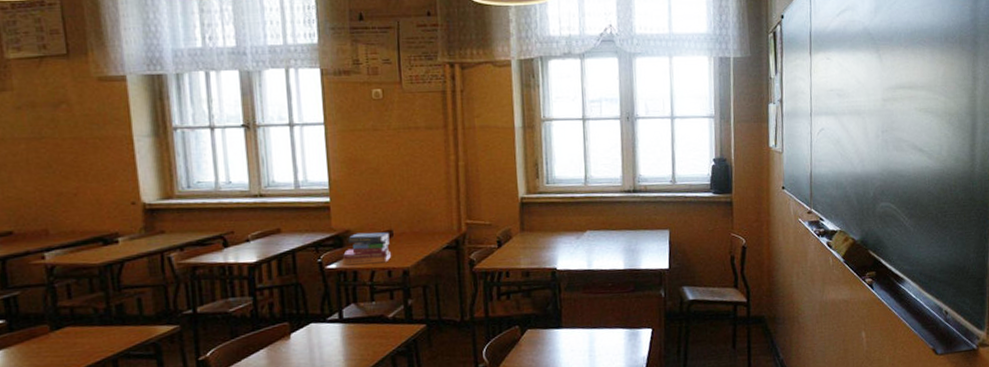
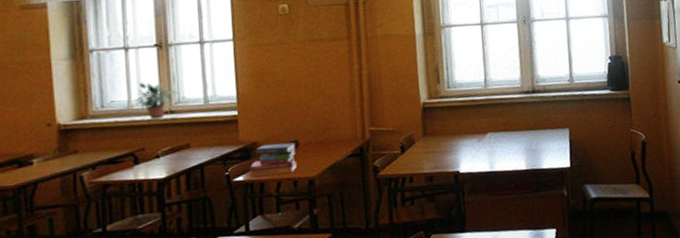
potted plant: none [222,164,267,204] -> present [134,82,178,121]

